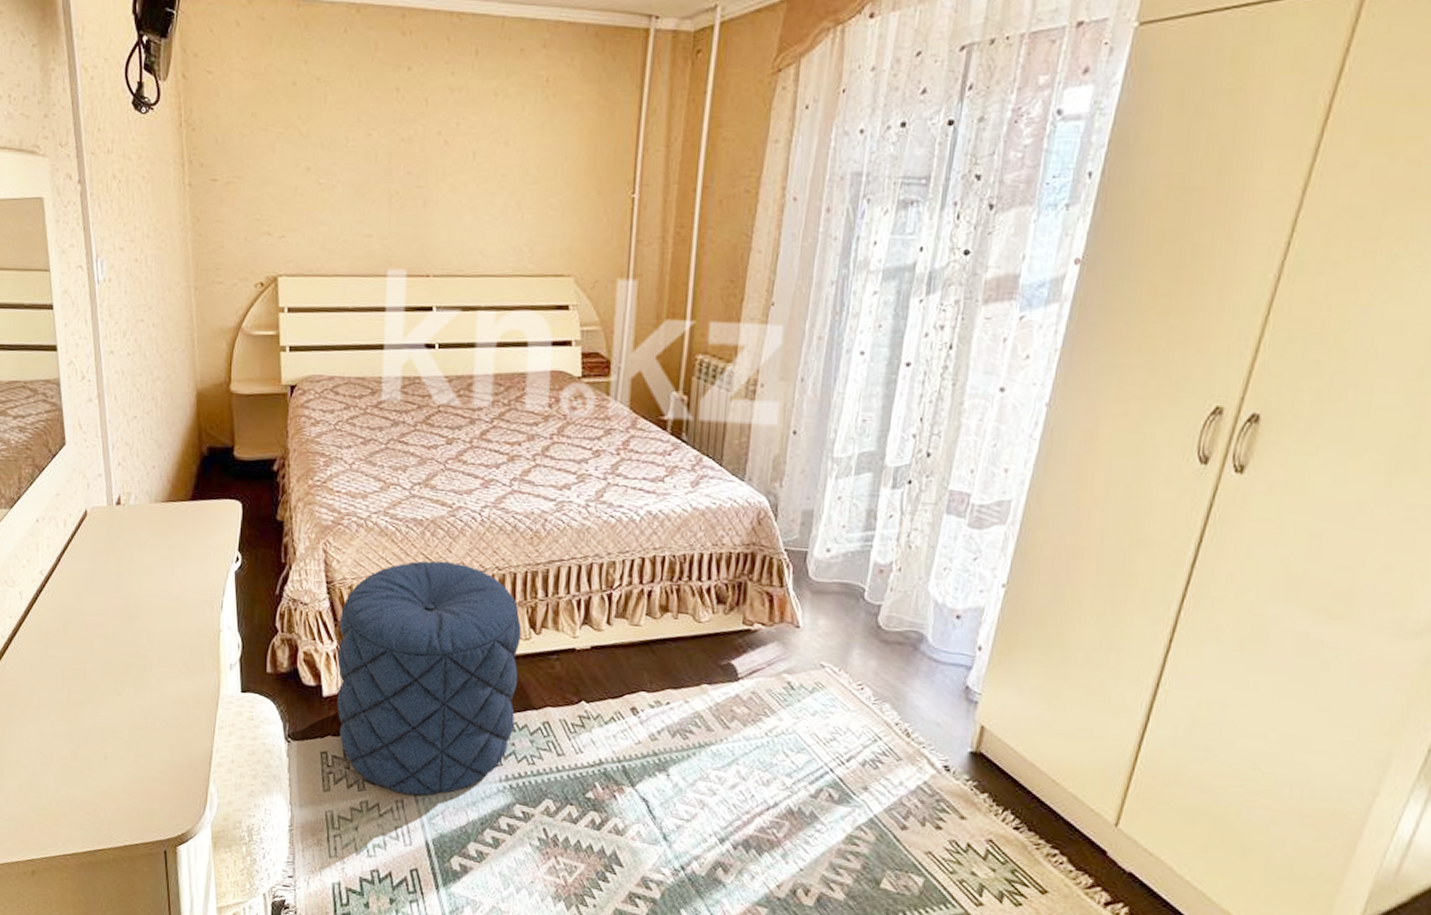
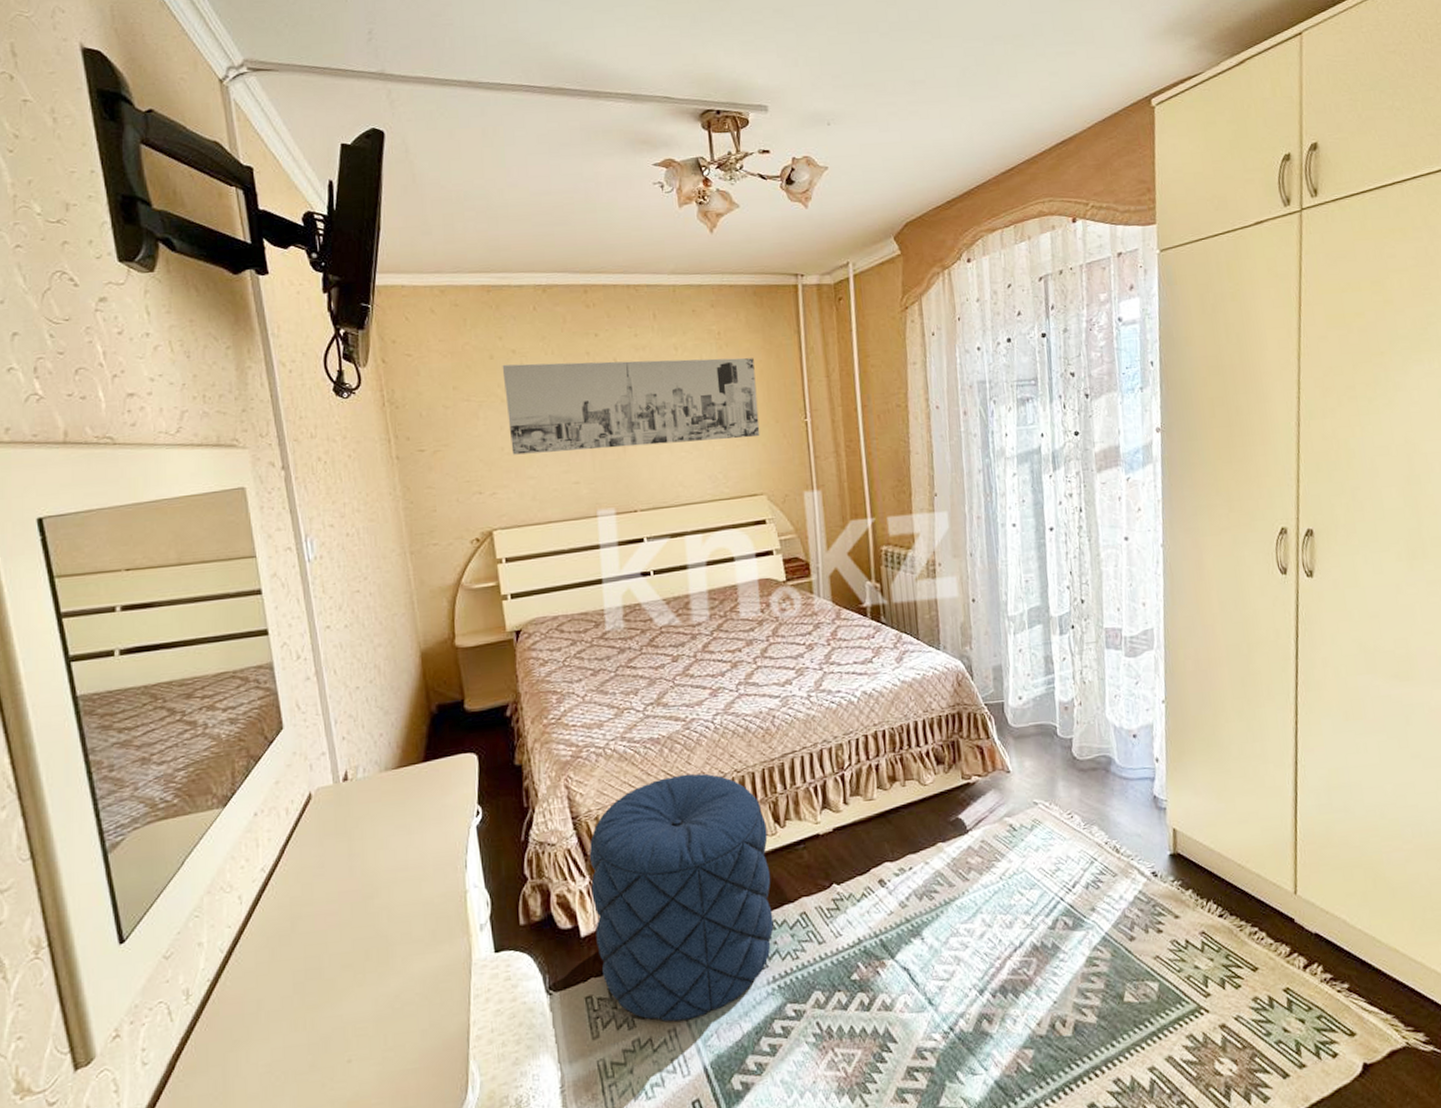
wall art: none [304,92,583,209] -> present [502,358,760,455]

